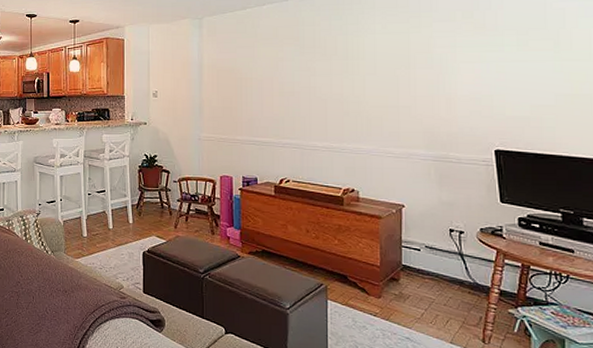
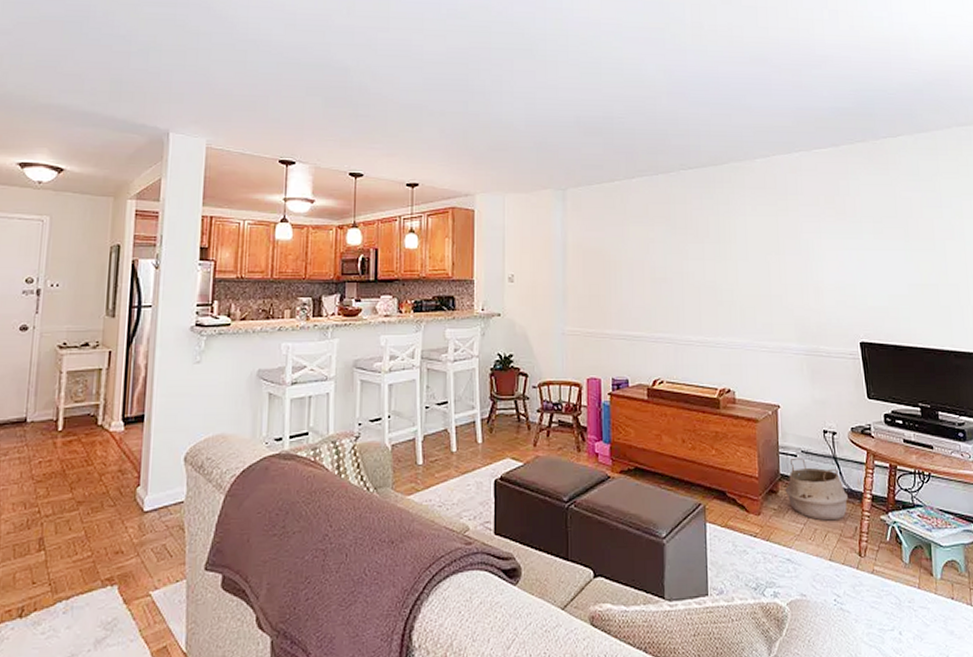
woven basket: none [407,251,473,309] -> present [785,457,848,521]

